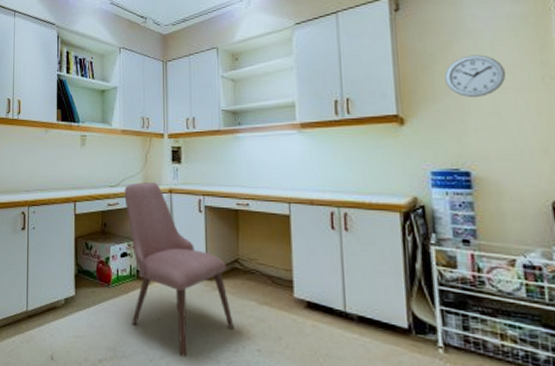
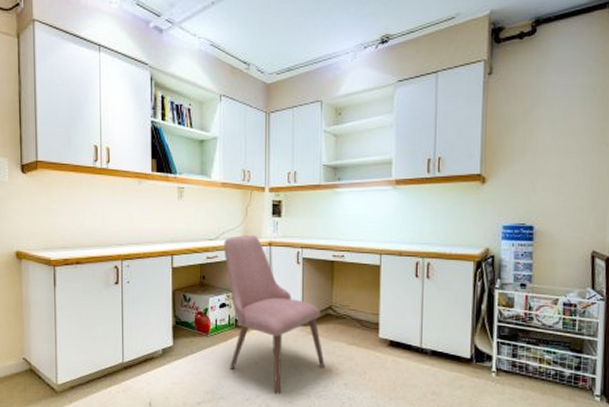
wall clock: present [445,54,506,97] -> none [523,121,573,160]

